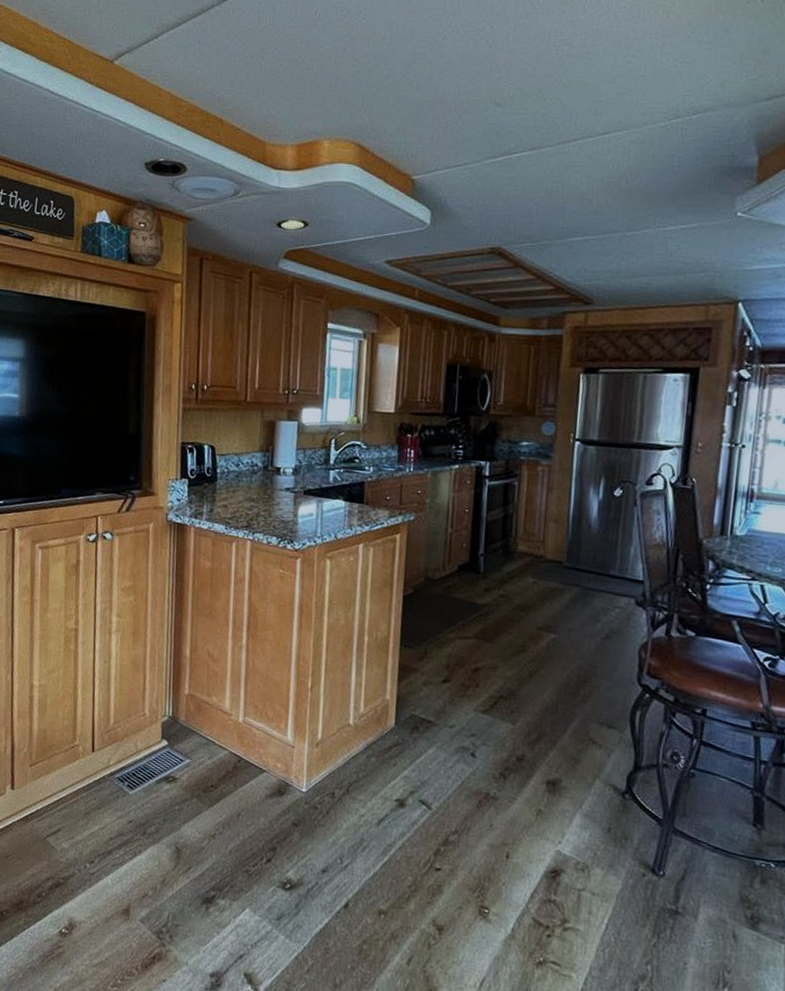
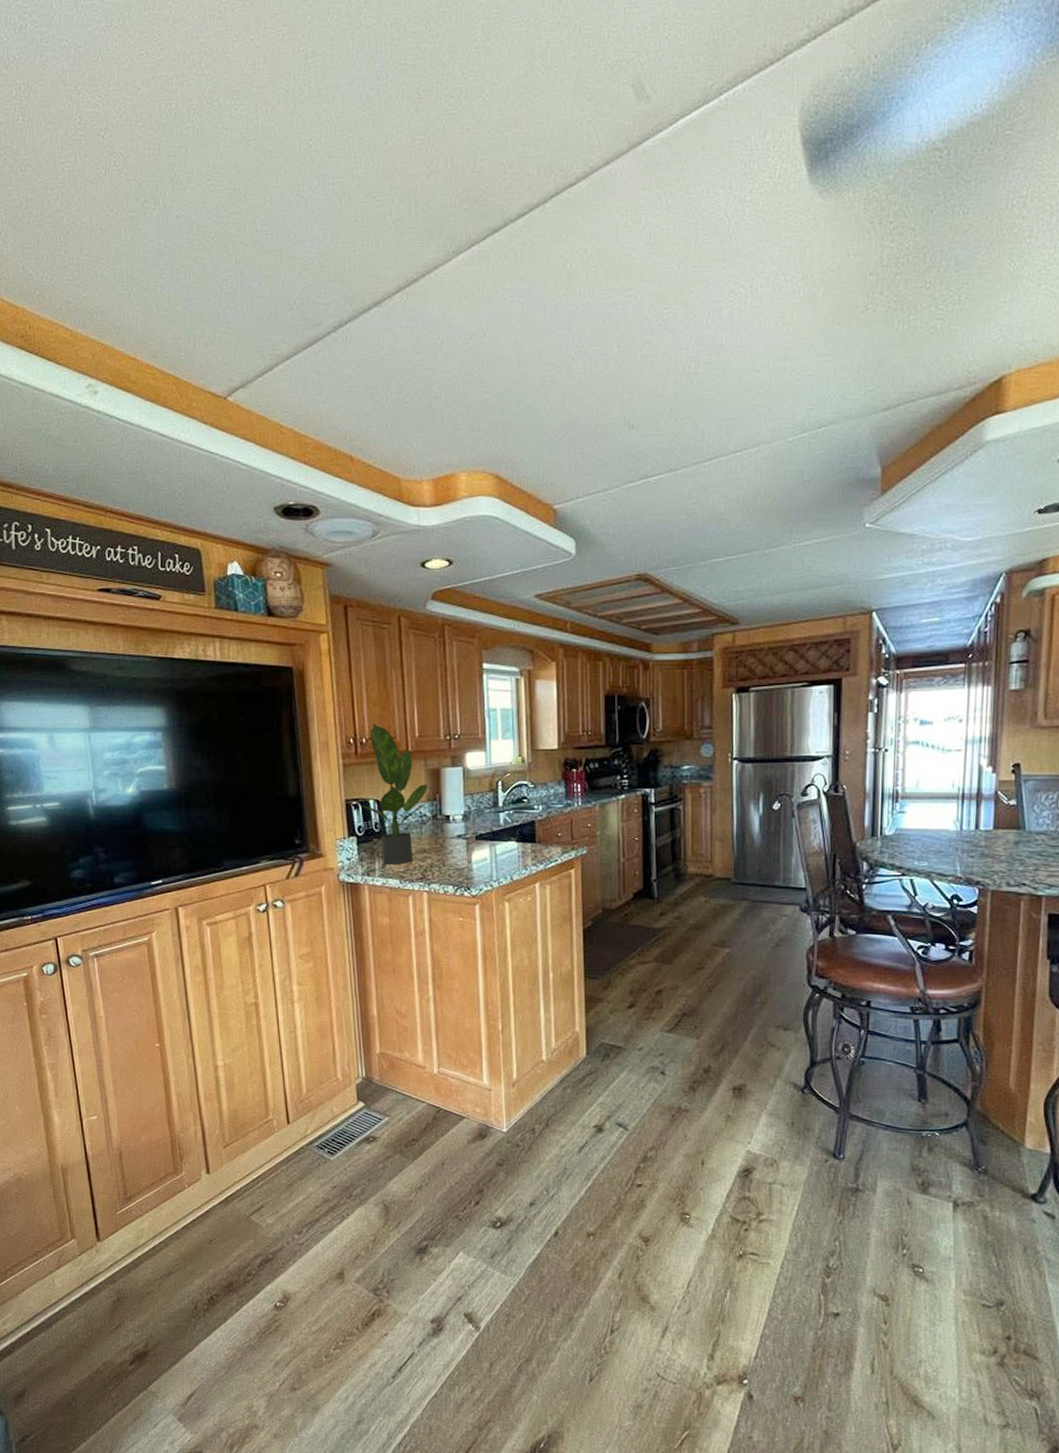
potted plant: none [195,371,263,511] -> present [360,723,430,866]

